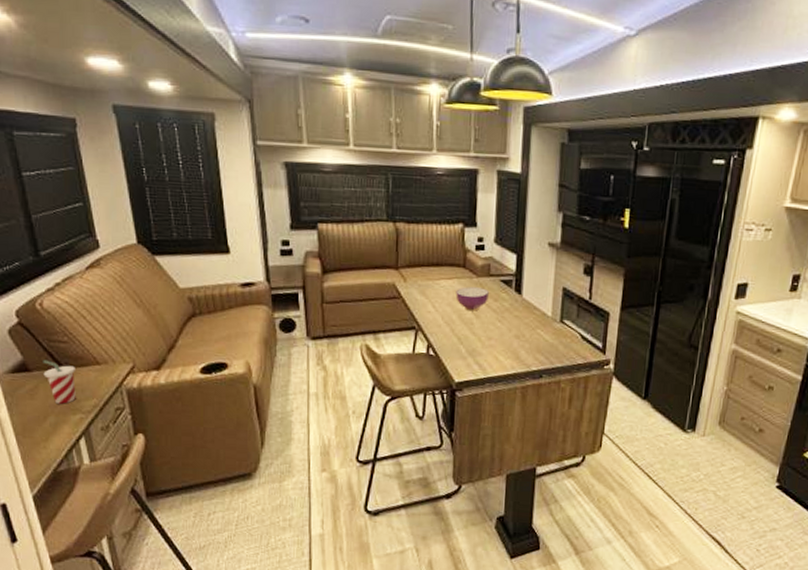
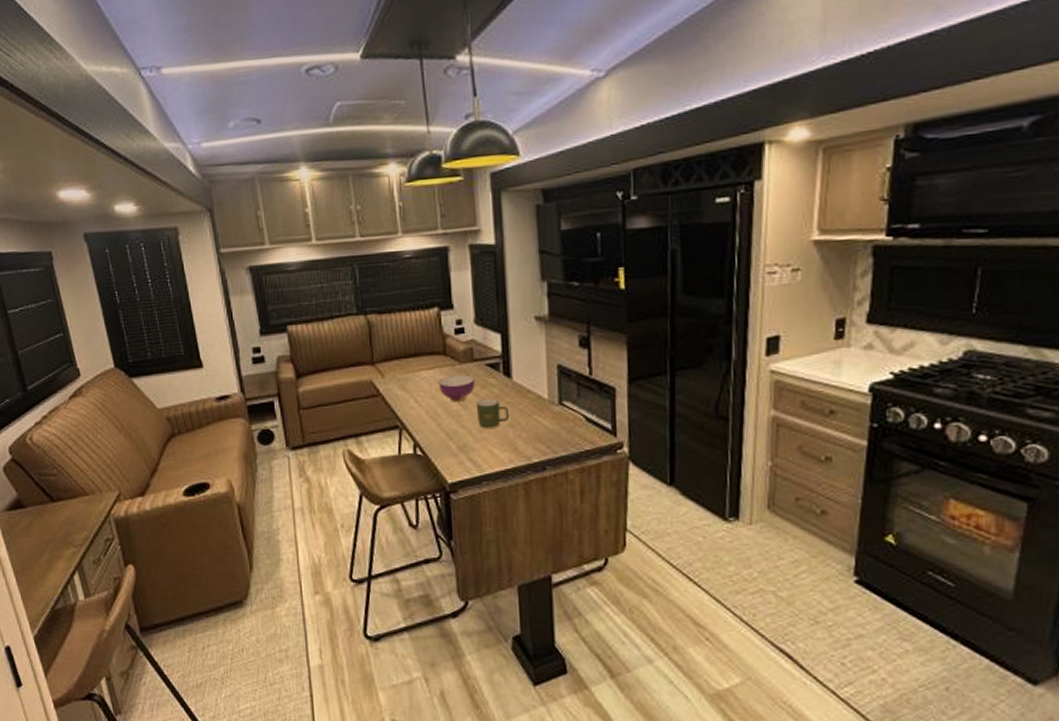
beverage cup: present [42,359,76,404] -> none [34,494,68,539]
mug: none [487,310,516,338] -> present [476,398,509,430]

